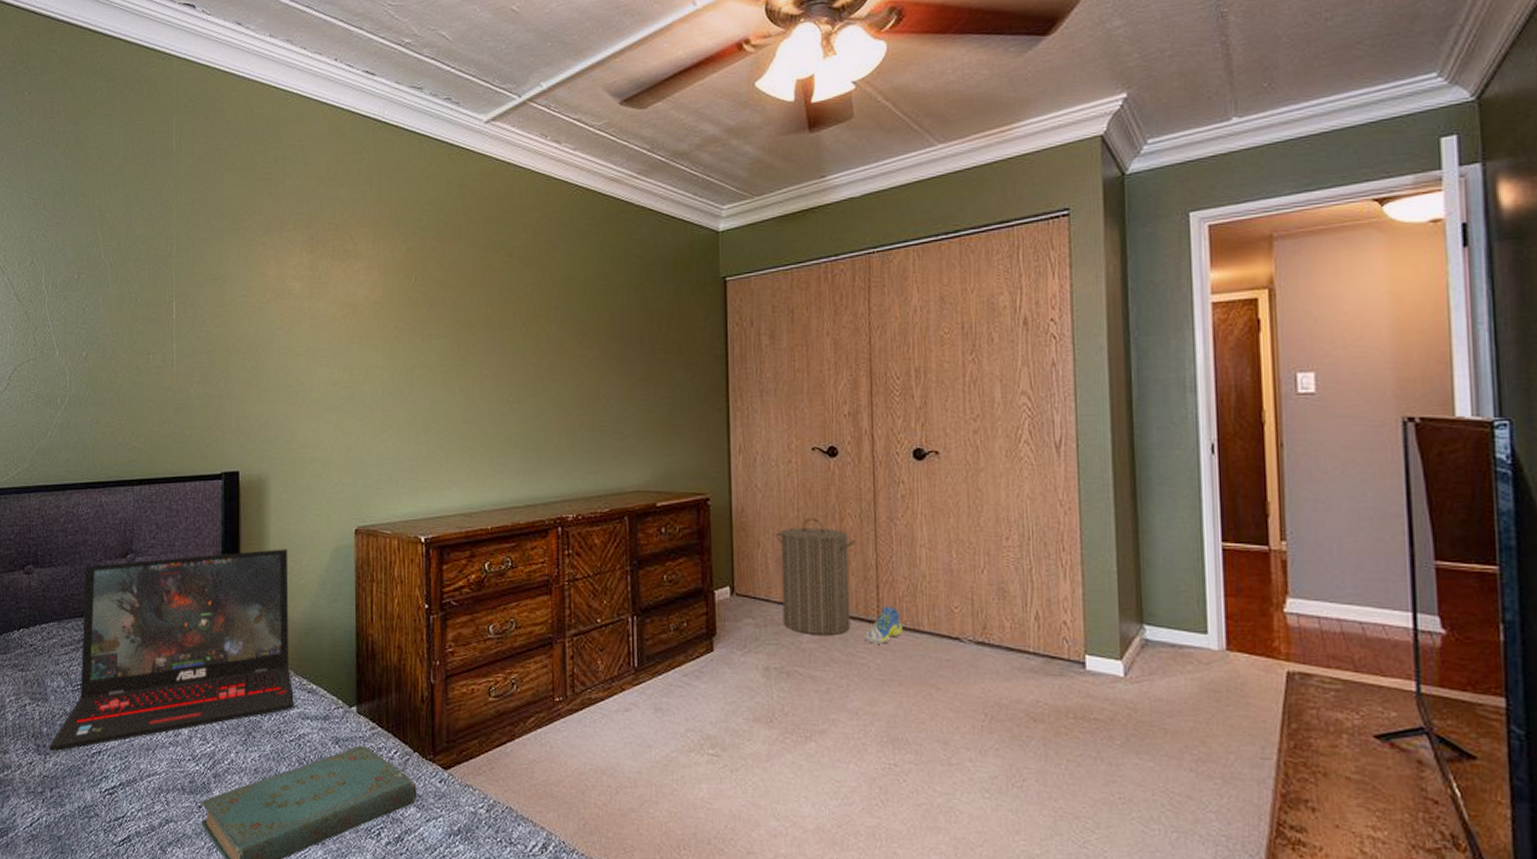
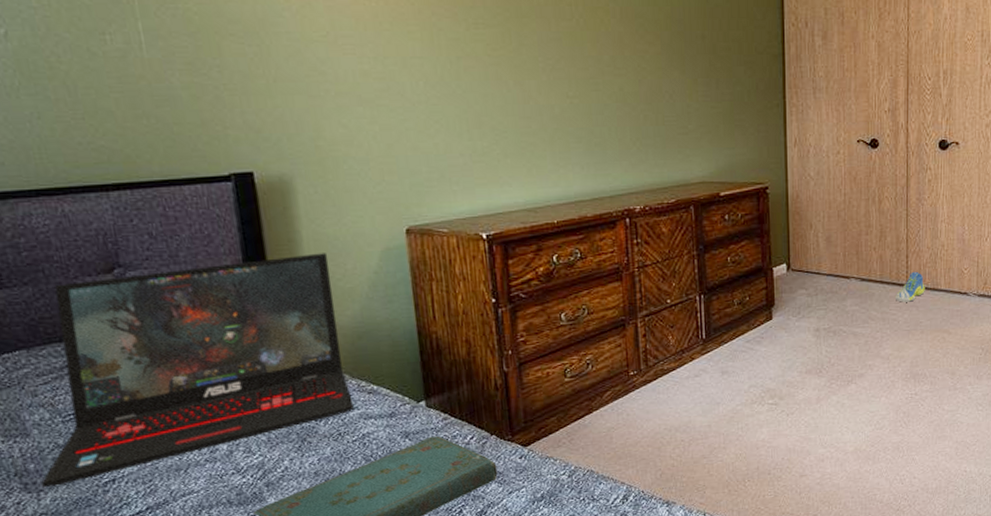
laundry hamper: present [776,518,855,635] -> none [826,201,891,299]

